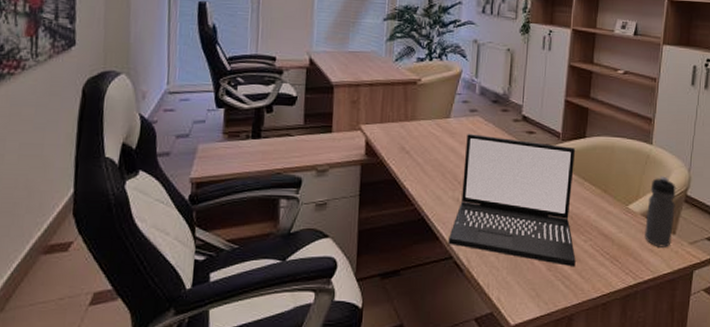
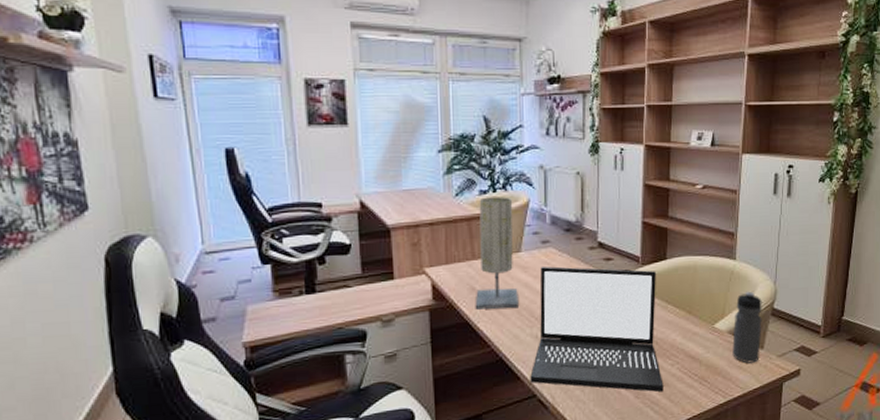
table lamp: none [403,64,447,171] -> present [475,197,518,310]

